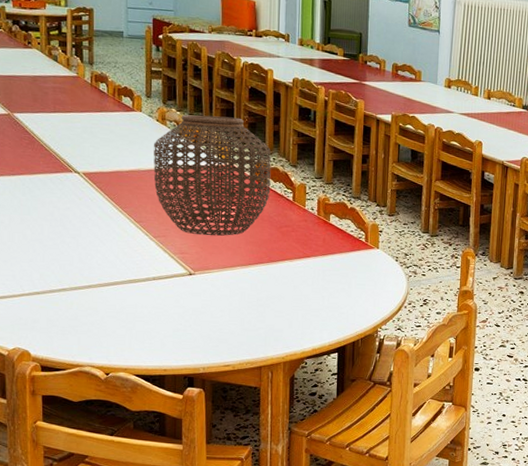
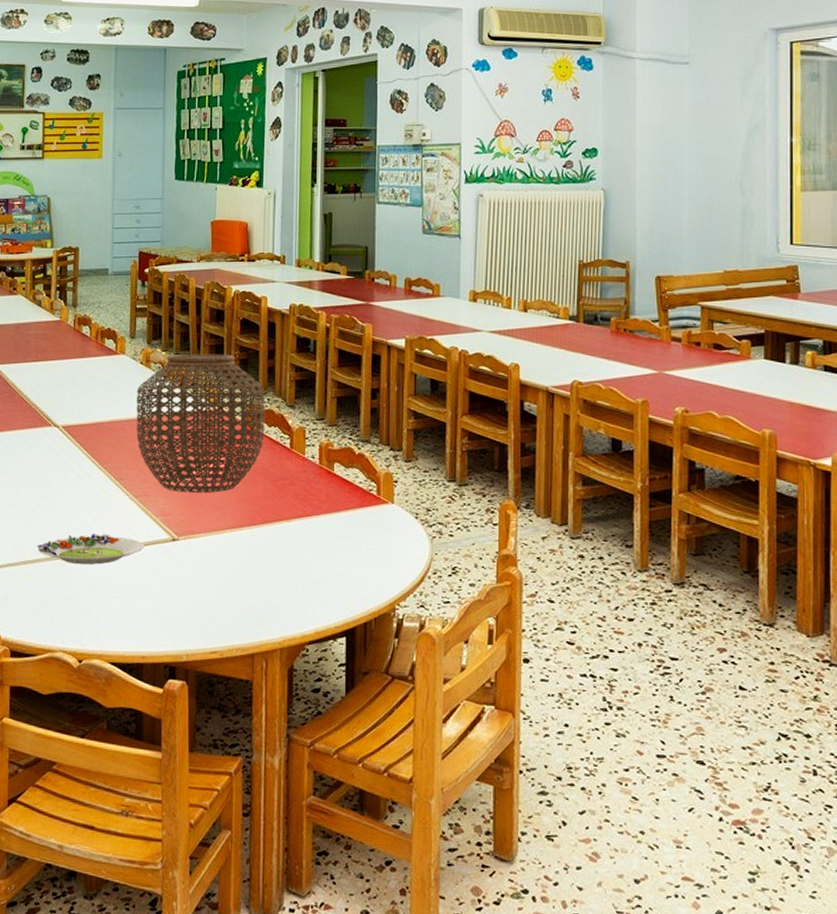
salad plate: none [62,268,164,294] -> present [36,534,145,565]

